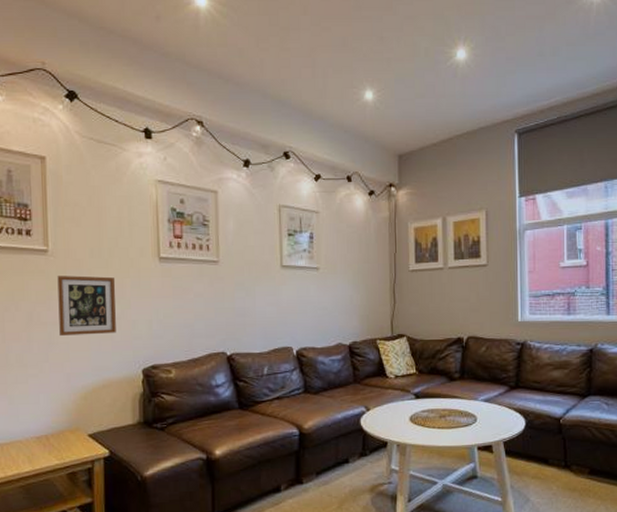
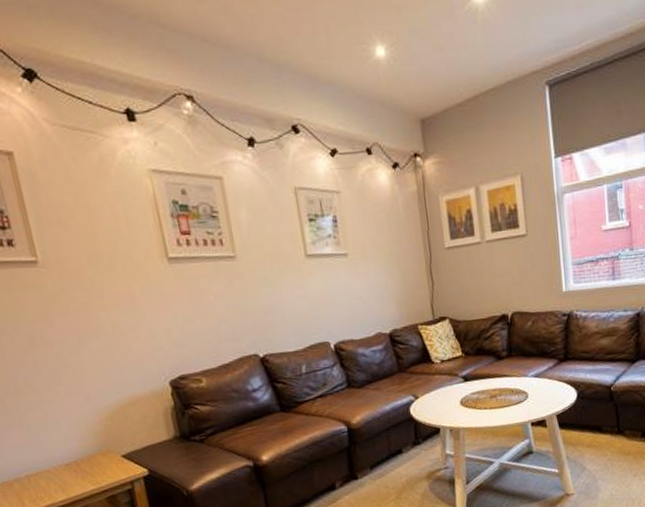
picture frame: present [57,275,116,335] -> none [54,284,133,355]

